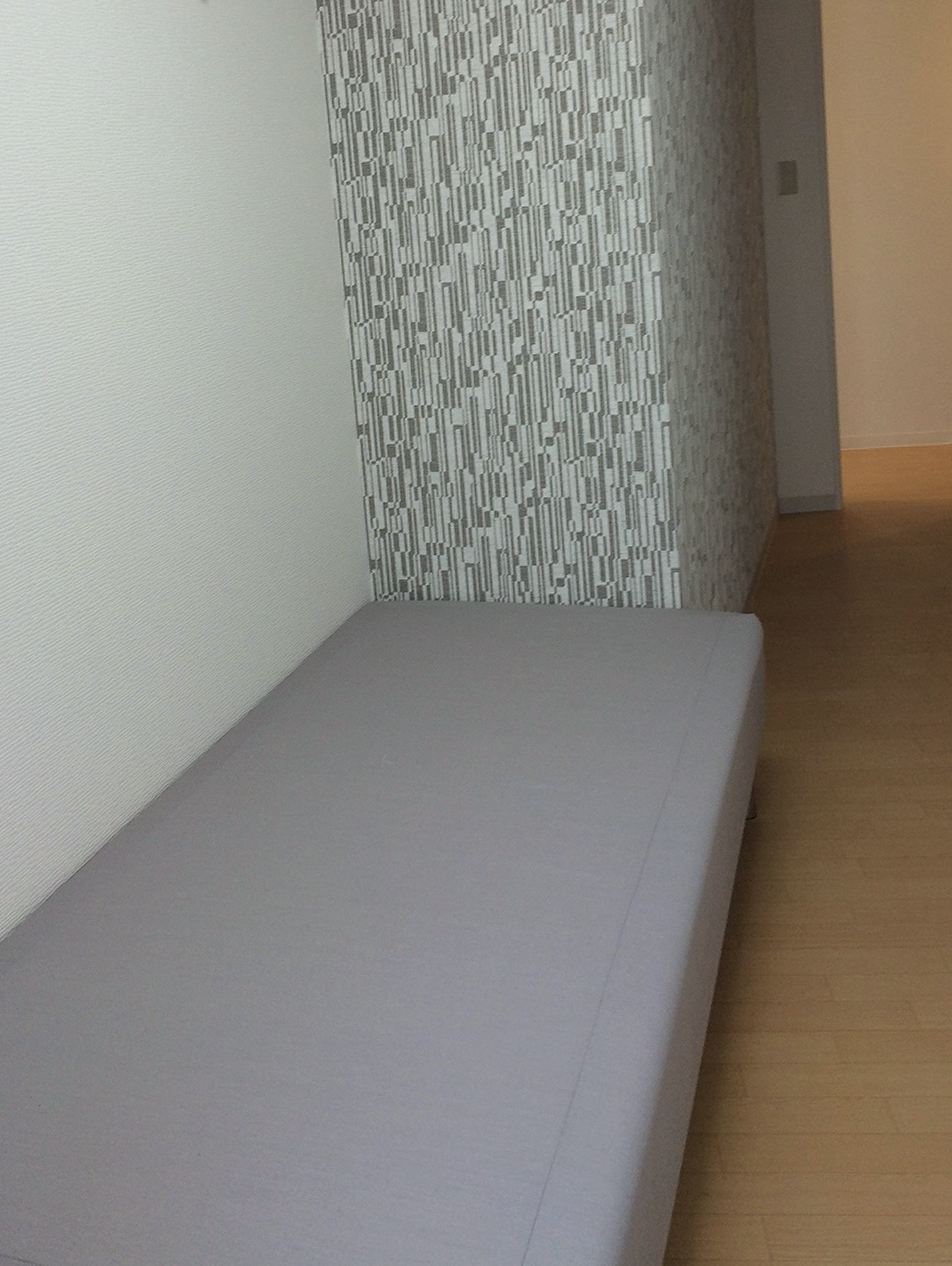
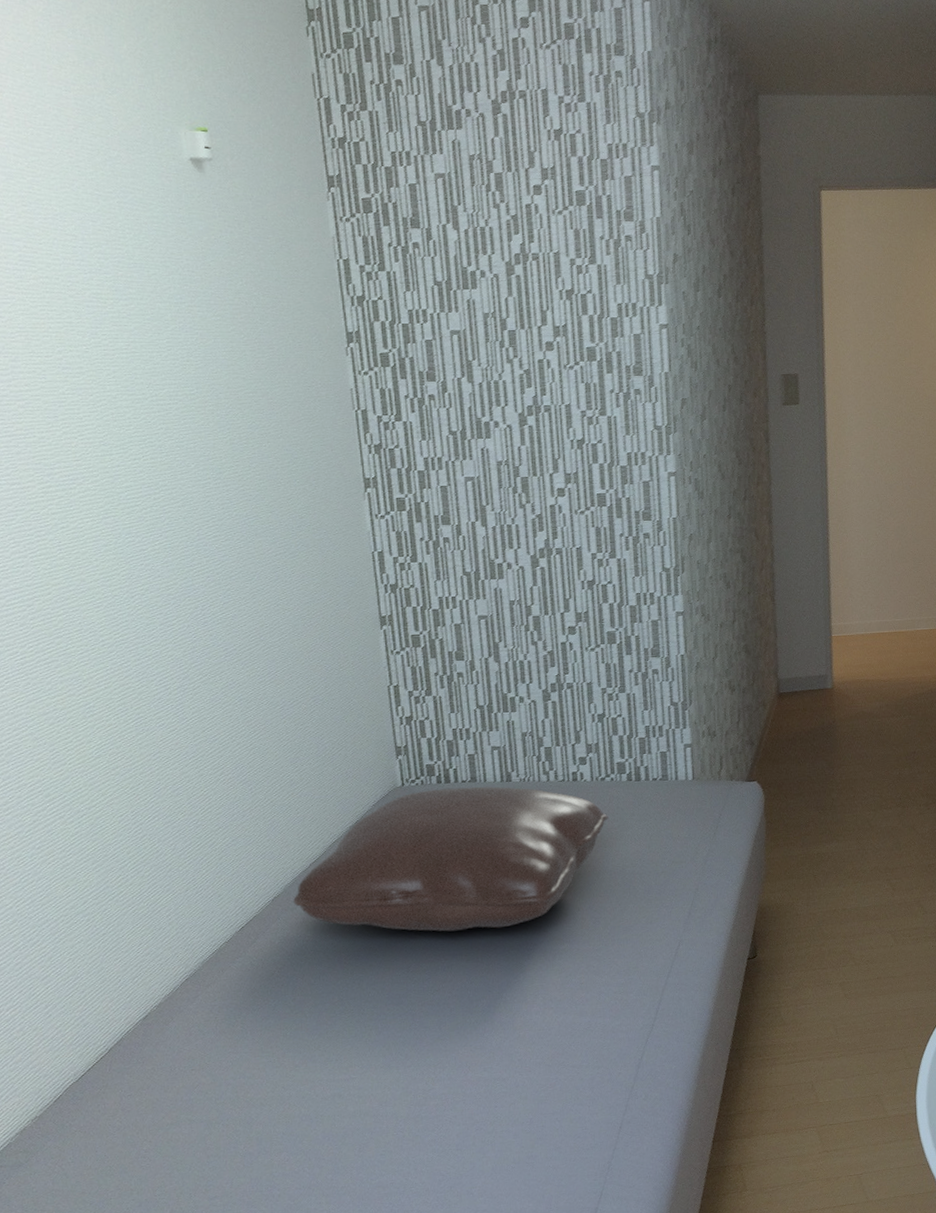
pillow: none [268,605,588,761] -> present [293,786,608,932]

